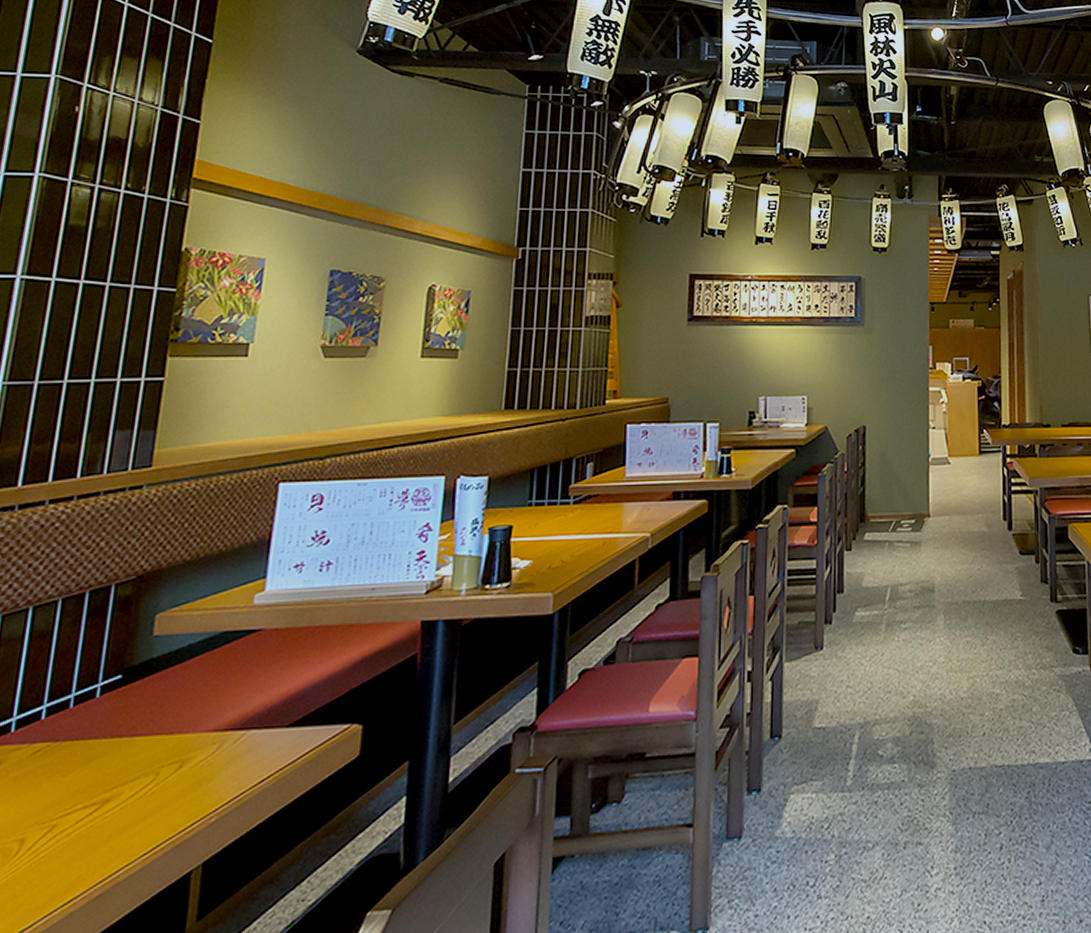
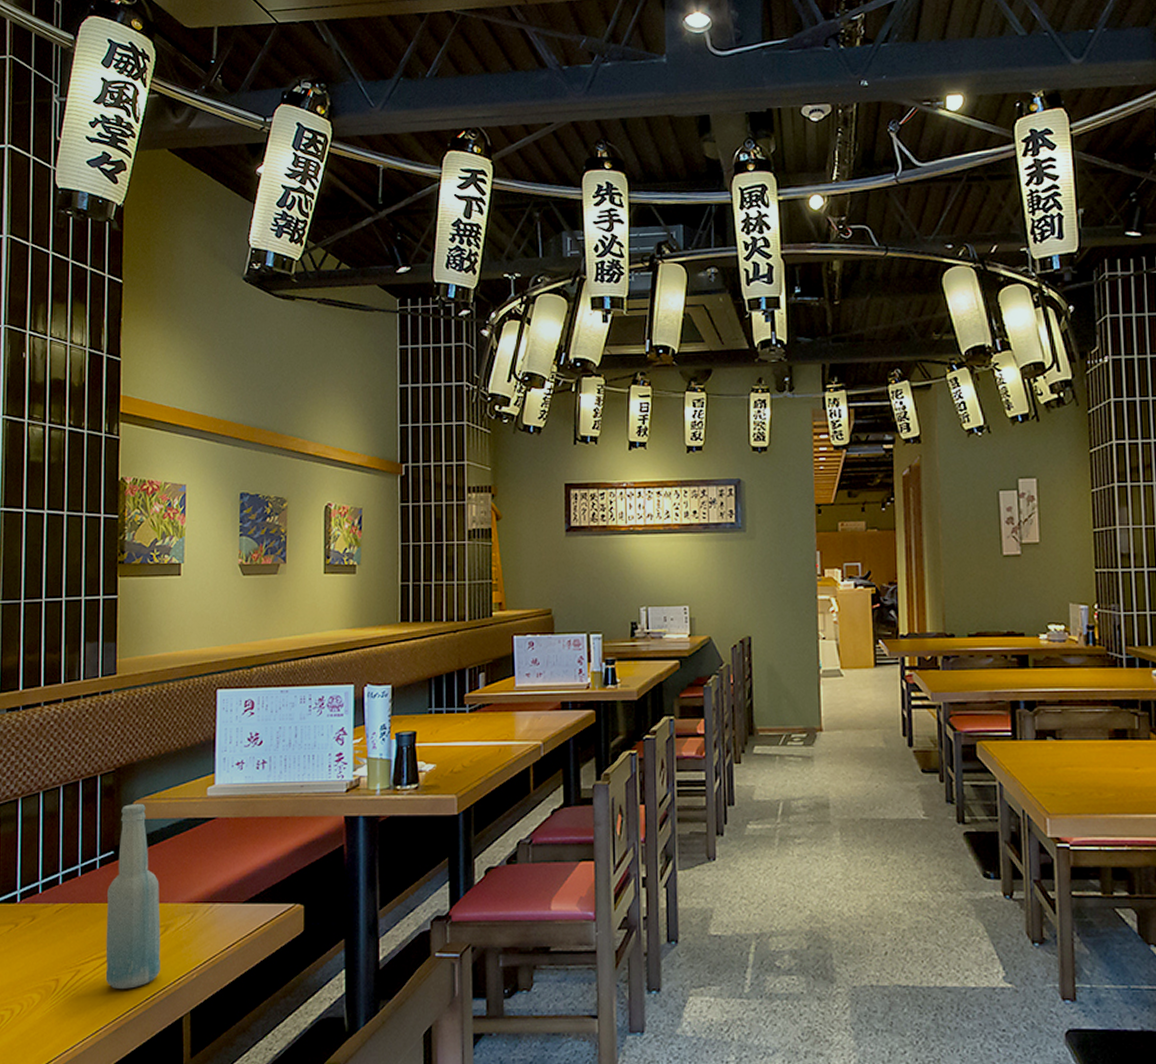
bottle: none [90,616,180,844] -> present [105,803,161,989]

